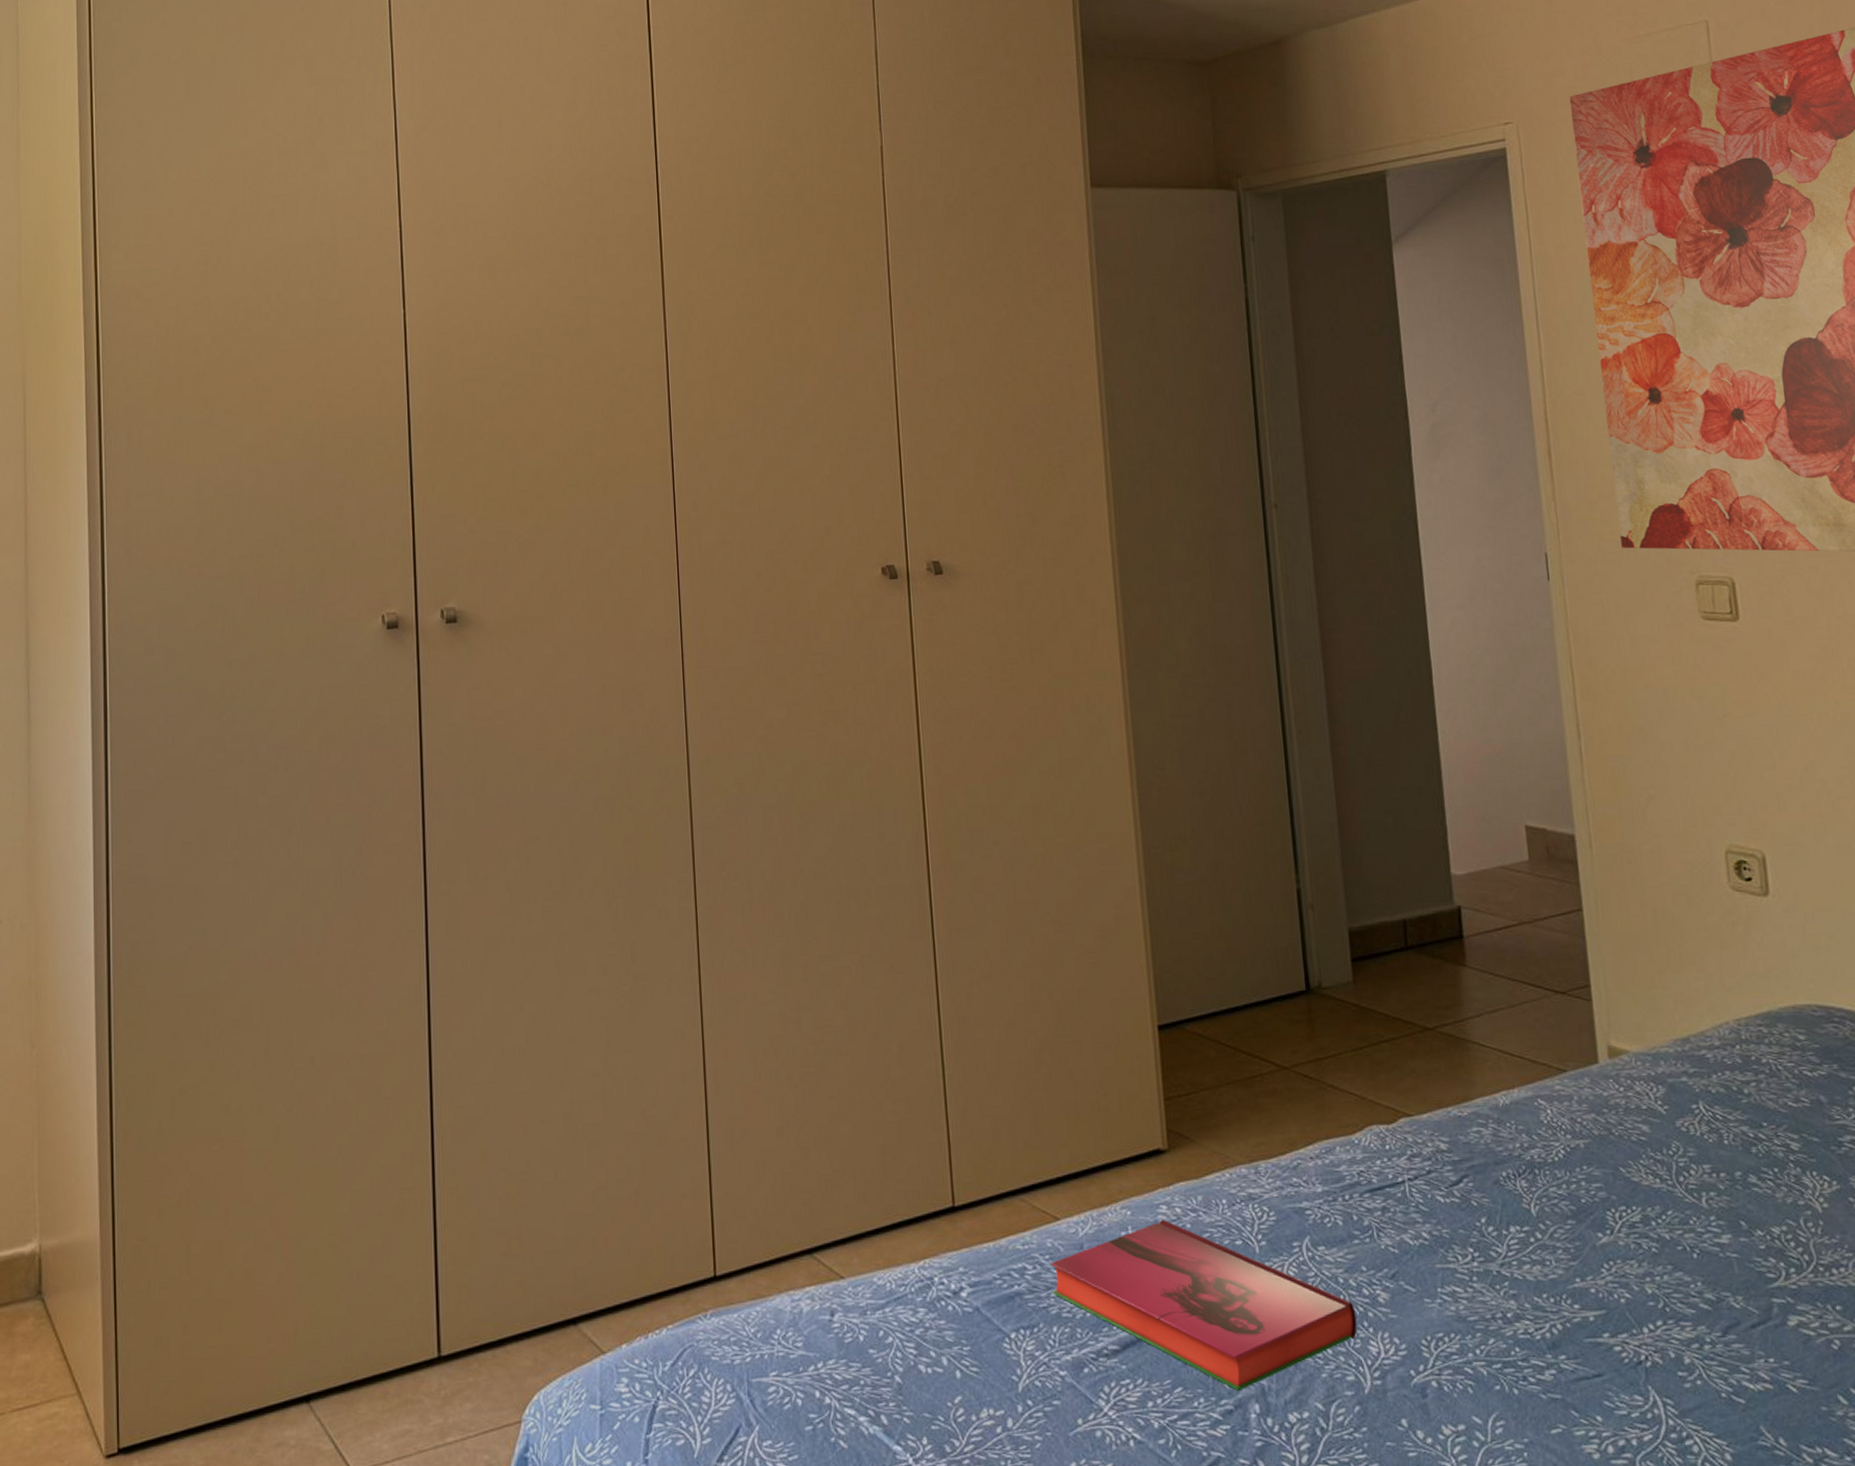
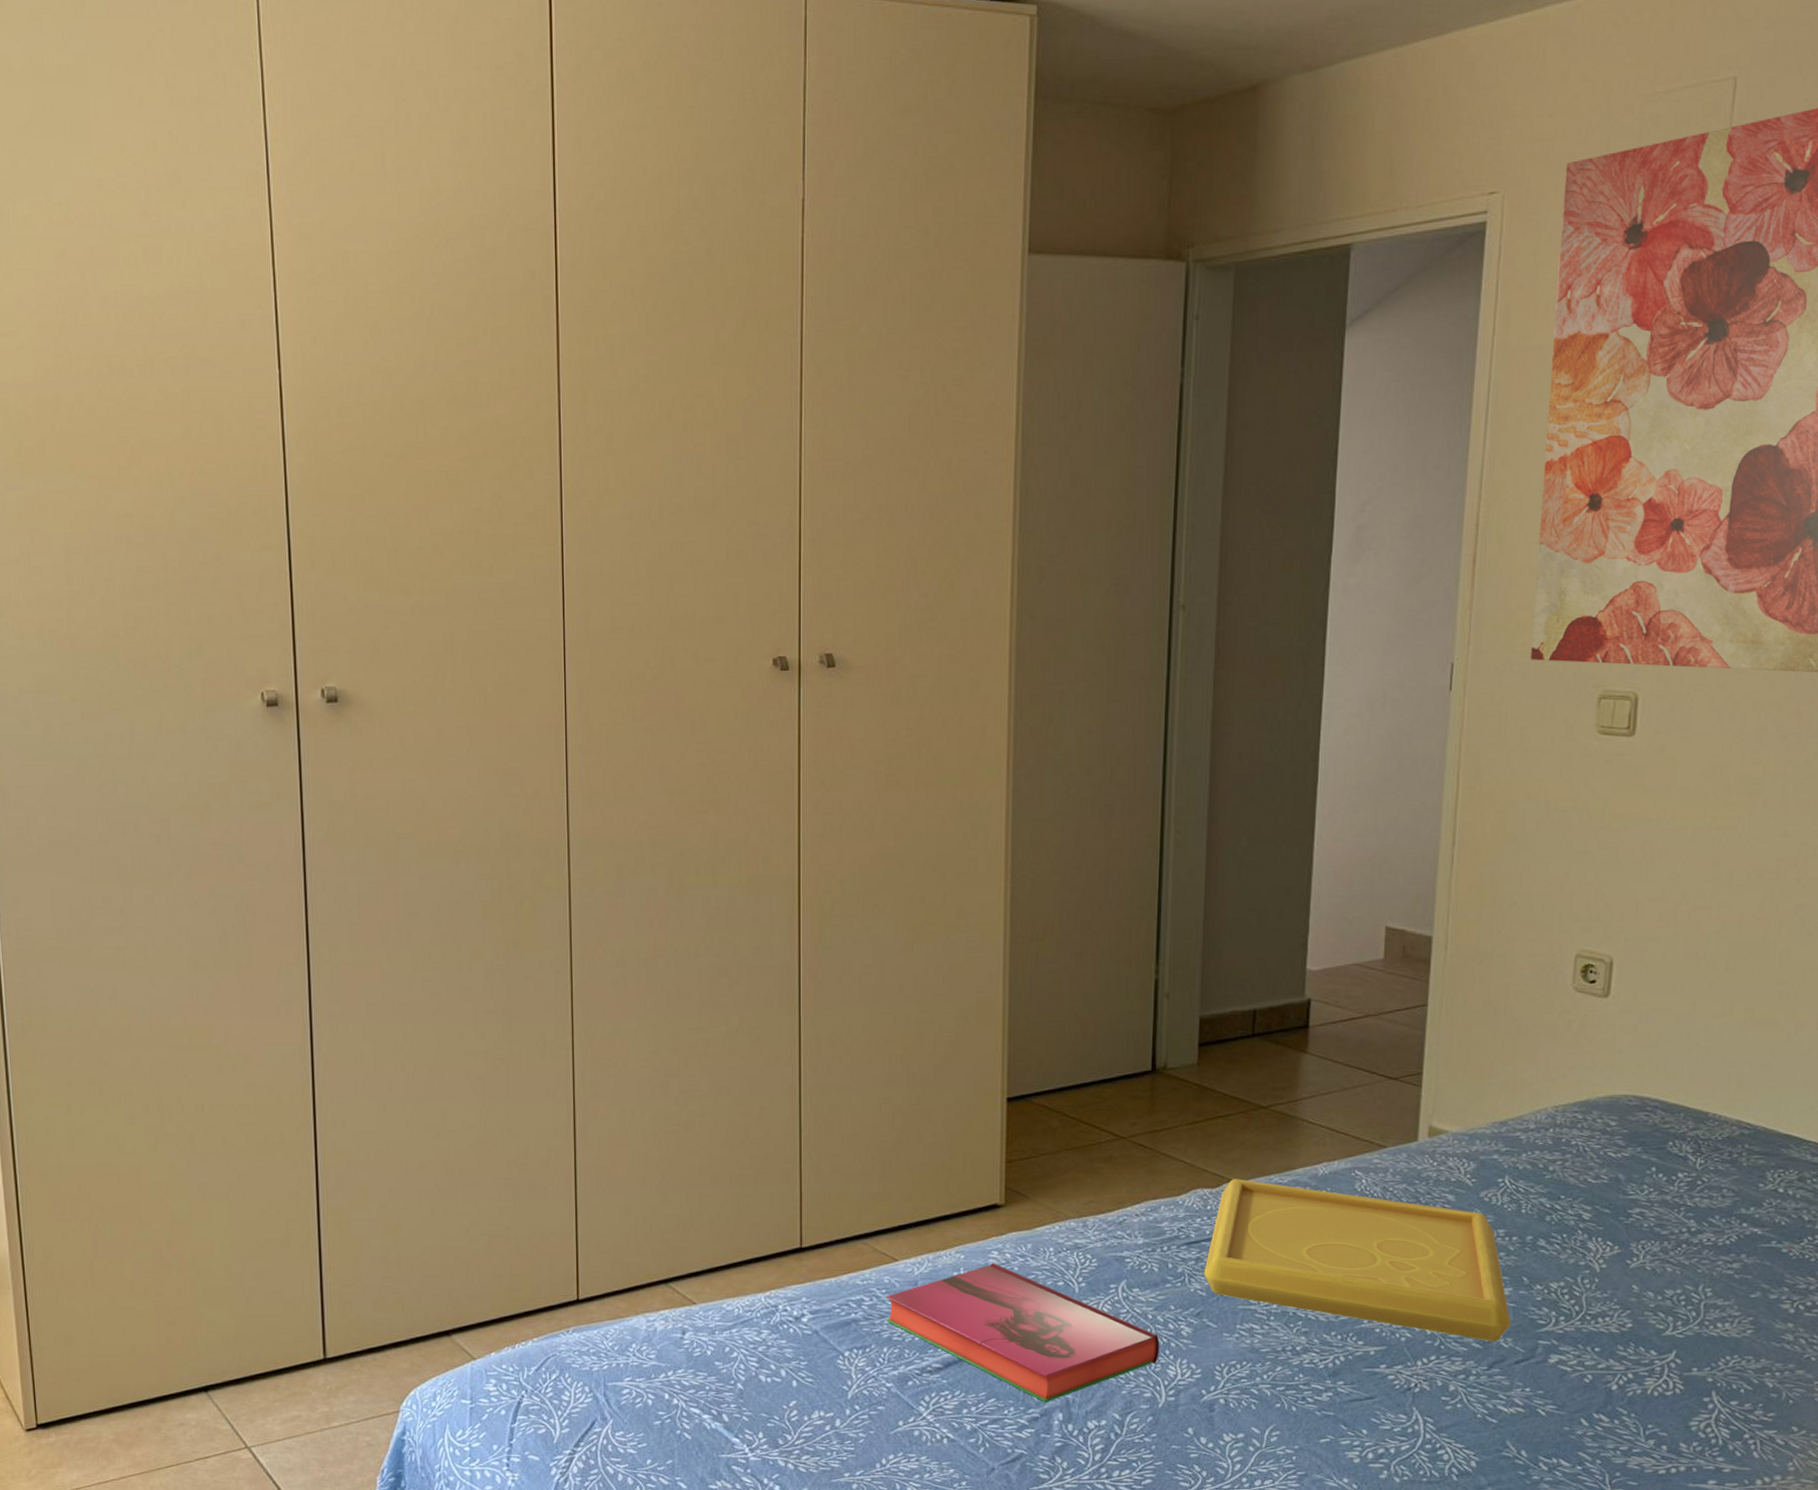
serving tray: none [1392,1112,1738,1302] -> present [1204,1179,1511,1342]

